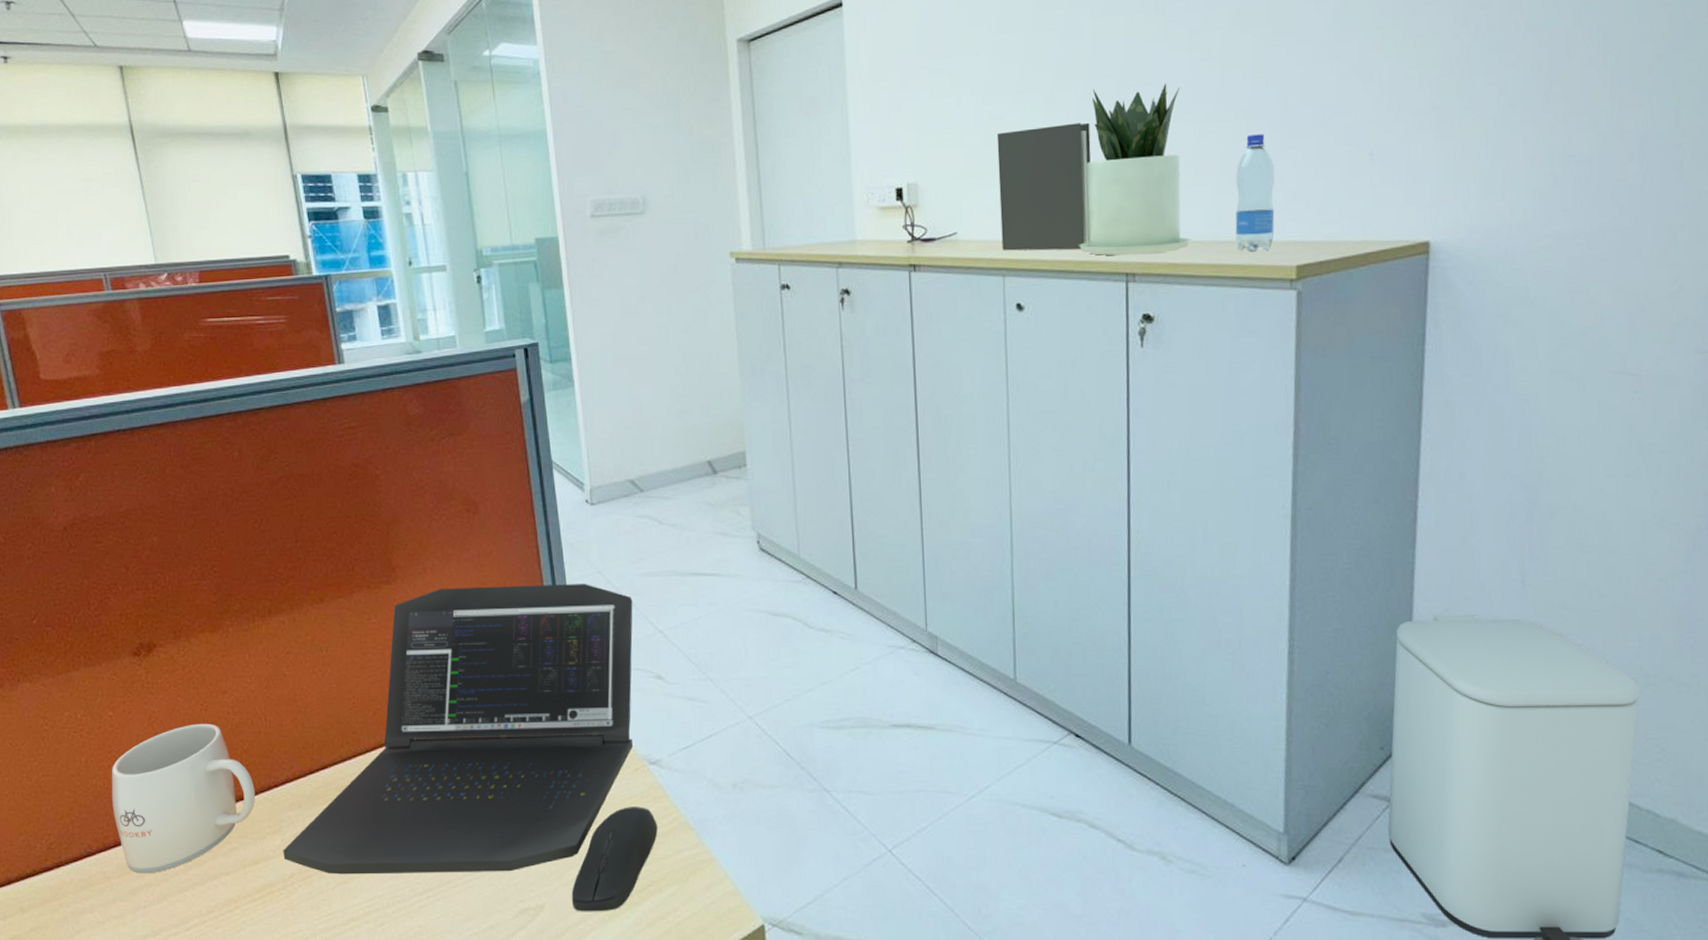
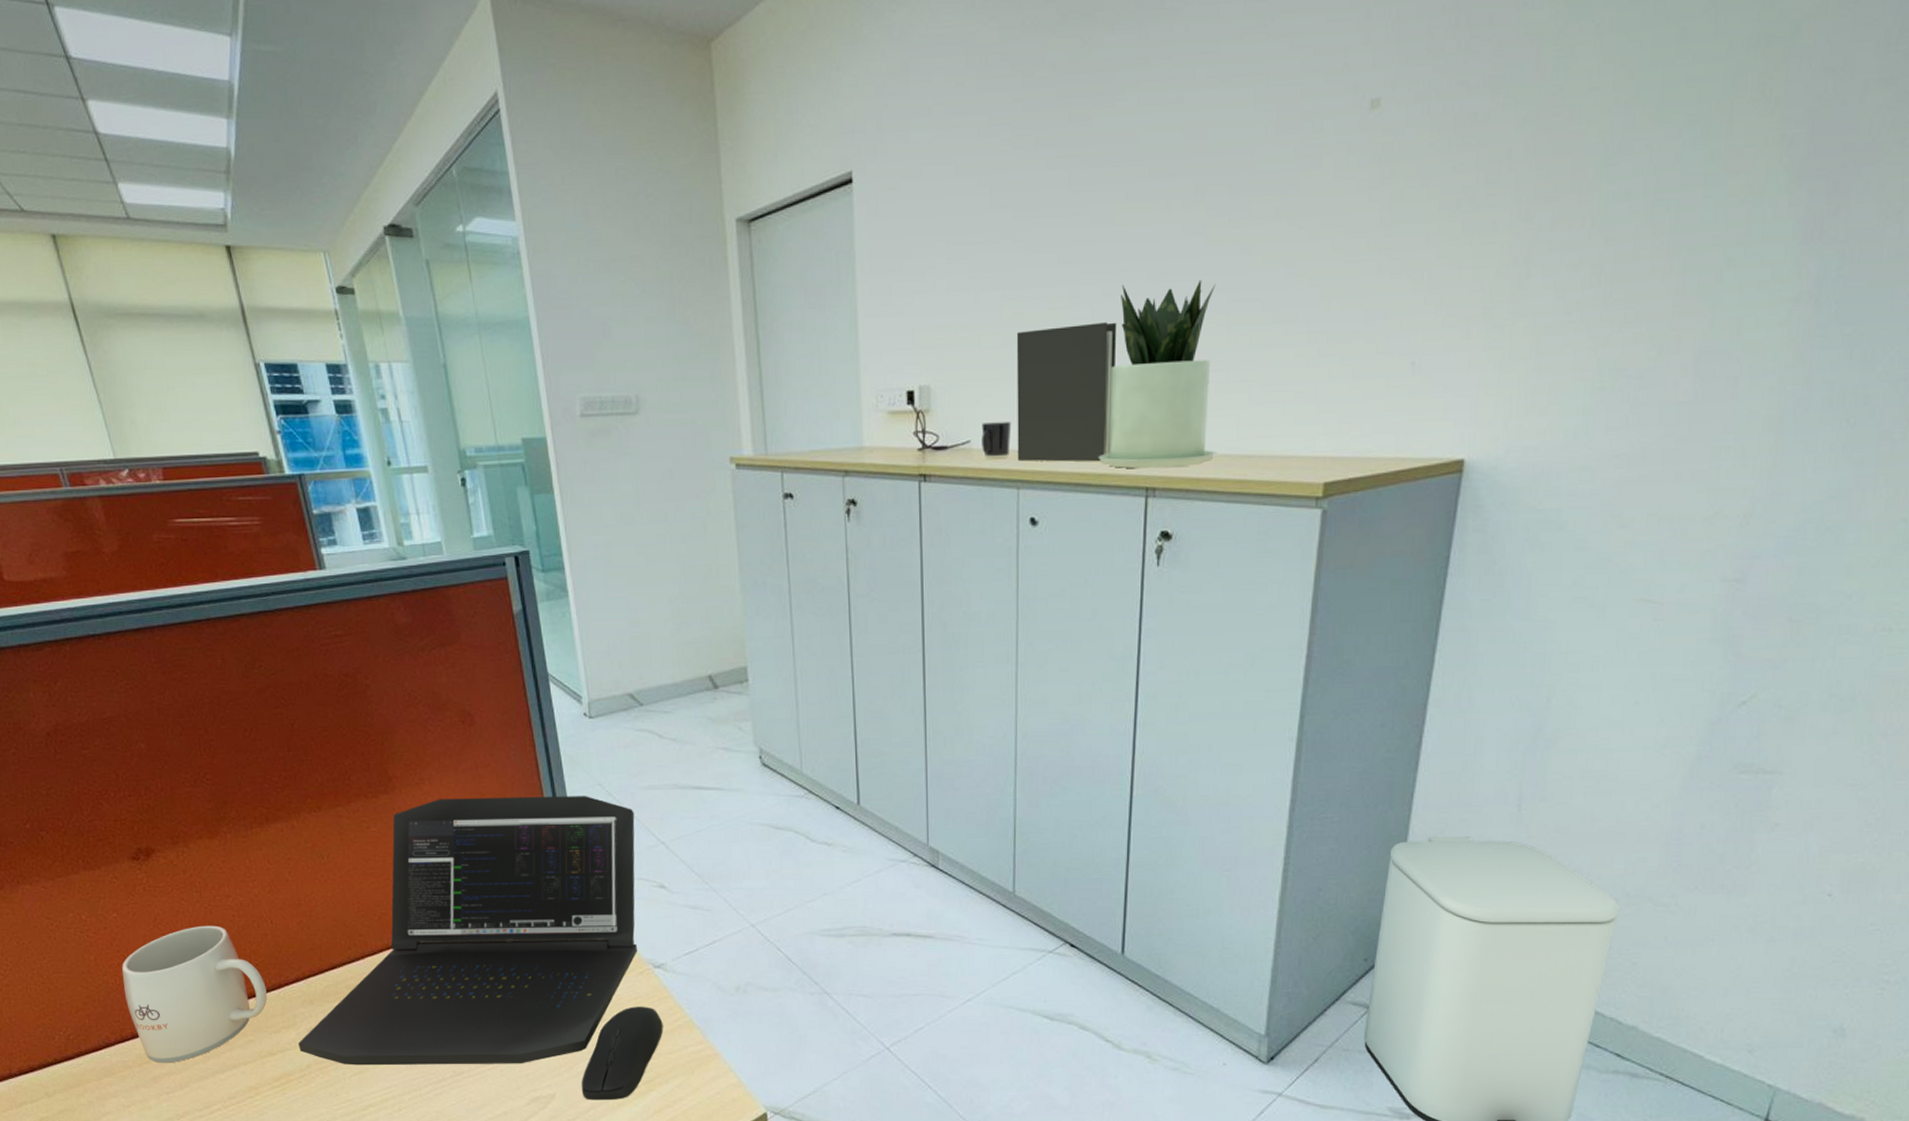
mug: none [967,213,996,249] -> present [981,421,1012,459]
bottle: present [1235,134,1275,252] -> none [1263,339,1310,467]

